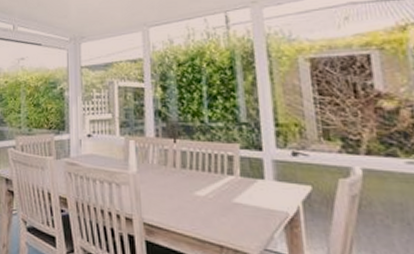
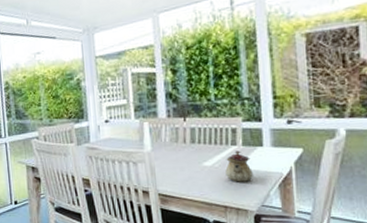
teapot: none [221,181,253,219] -> present [225,150,253,182]

